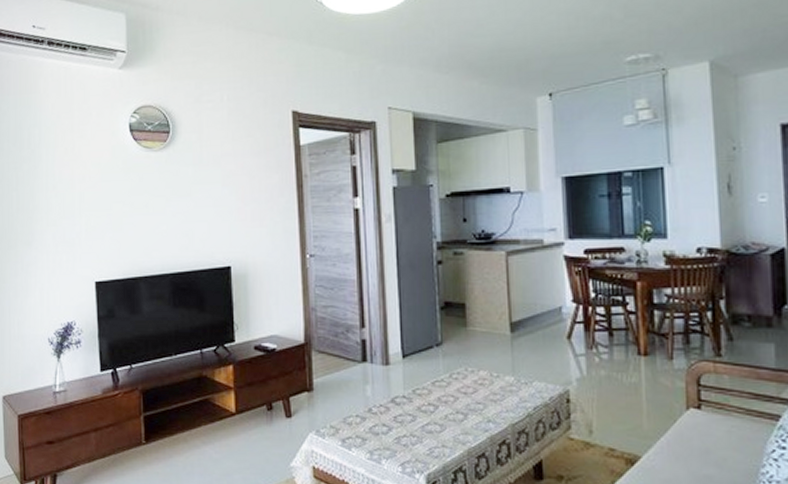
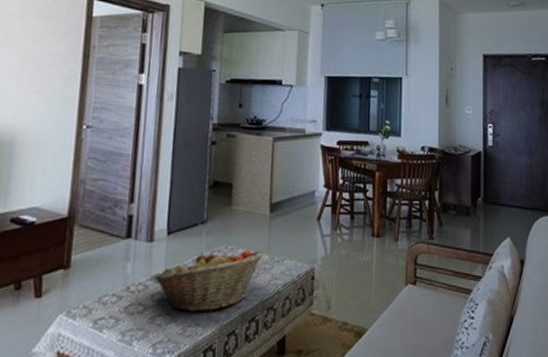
fruit basket: none [394,372,509,434] -> present [154,250,264,312]

